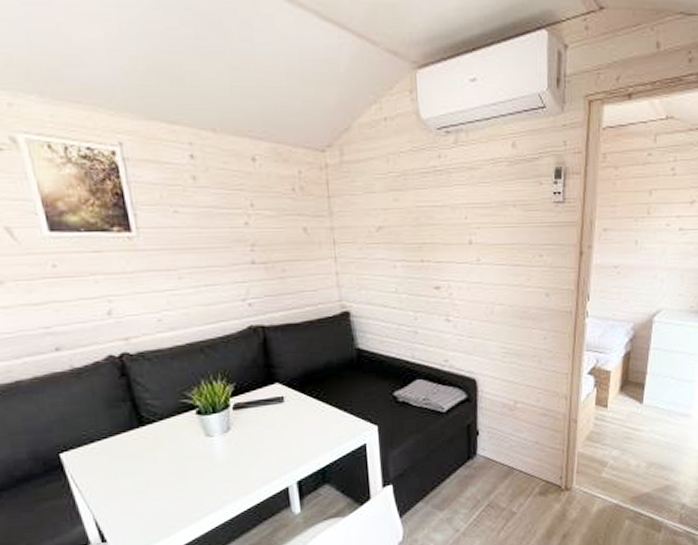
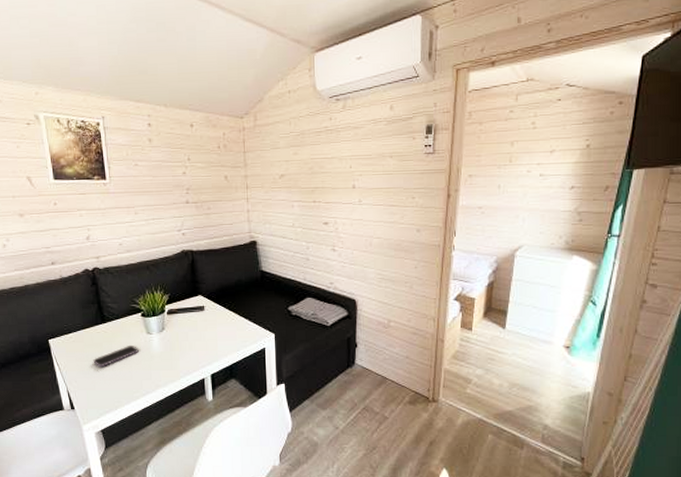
smartphone: none [129,452,196,485] -> present [93,345,139,368]

